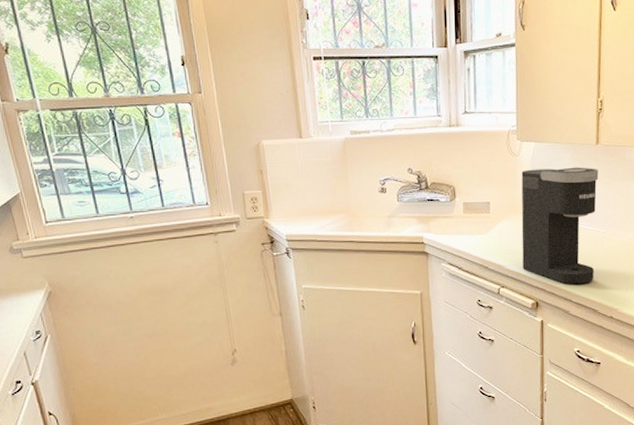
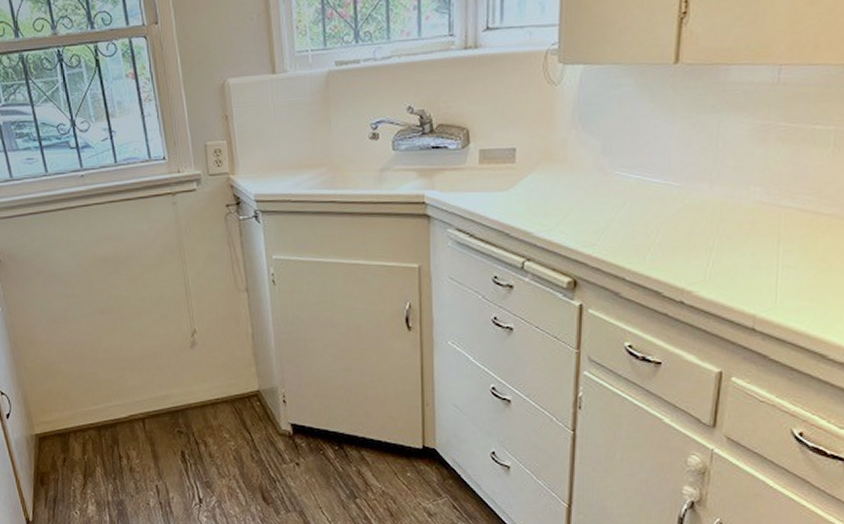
coffee maker: present [521,167,599,285] -> none [557,96,676,258]

